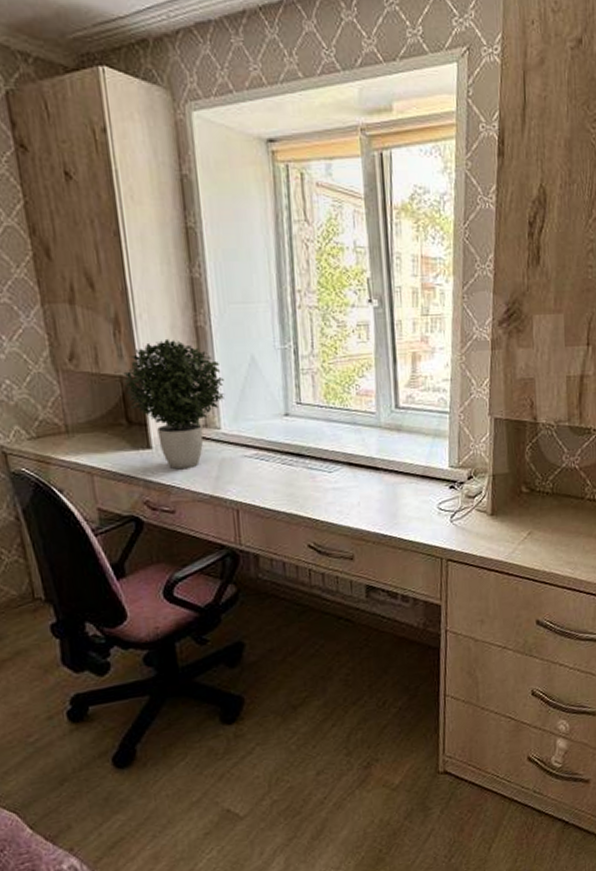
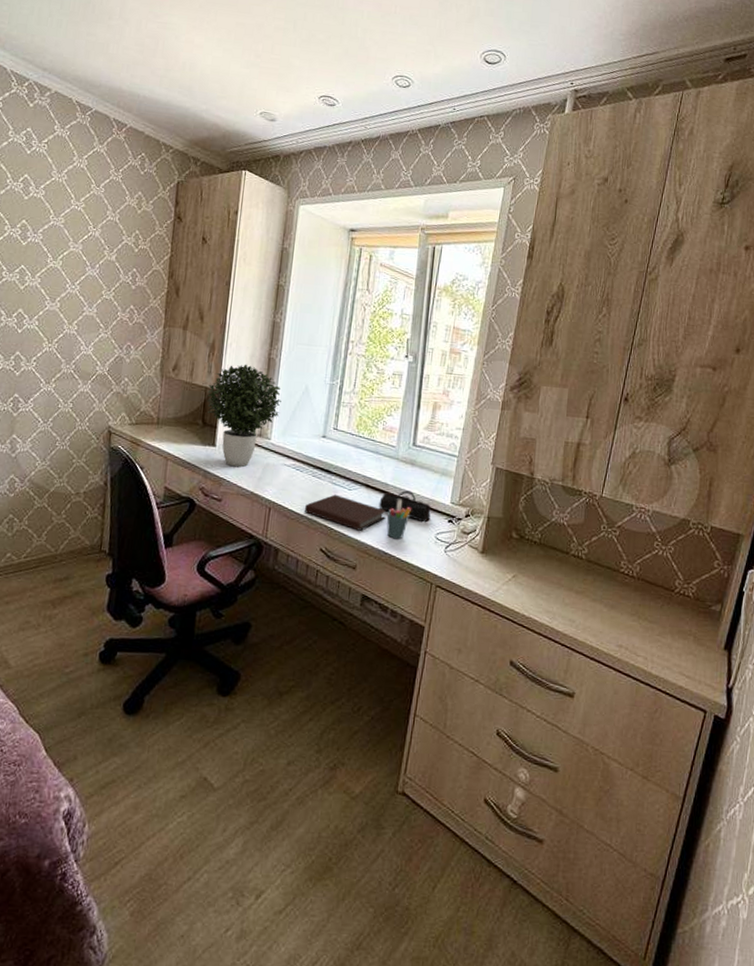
notebook: none [279,480,378,517] -> present [304,494,387,531]
pencil case: none [367,461,429,494] -> present [379,490,431,523]
pen holder: none [378,472,406,519] -> present [386,499,411,540]

